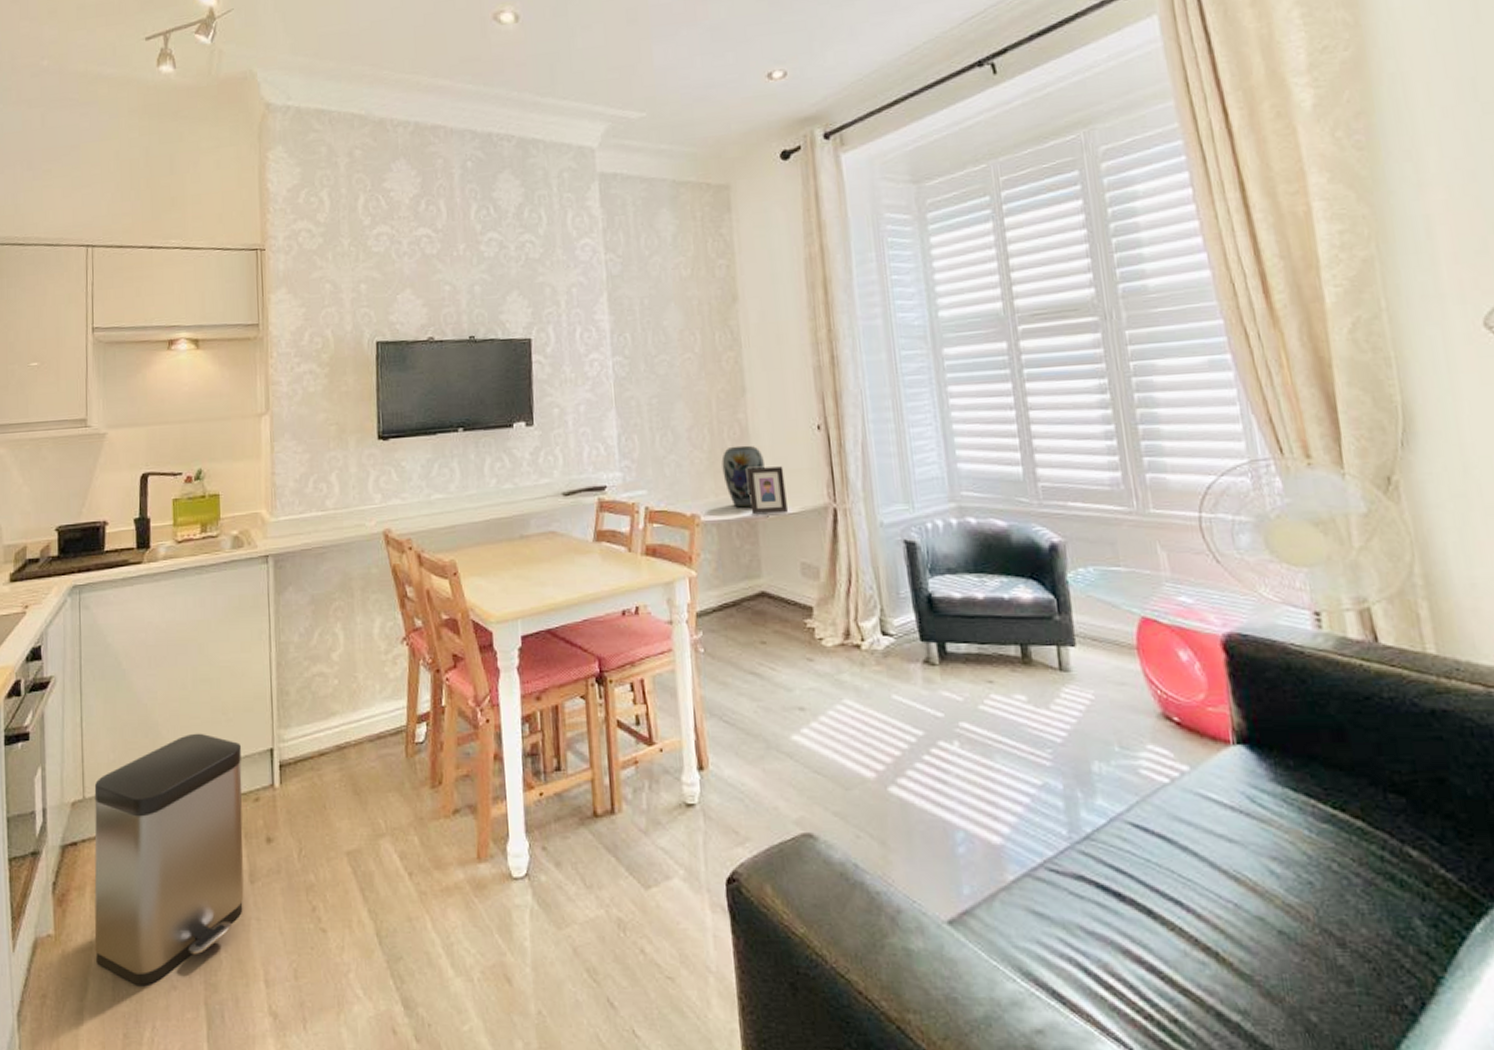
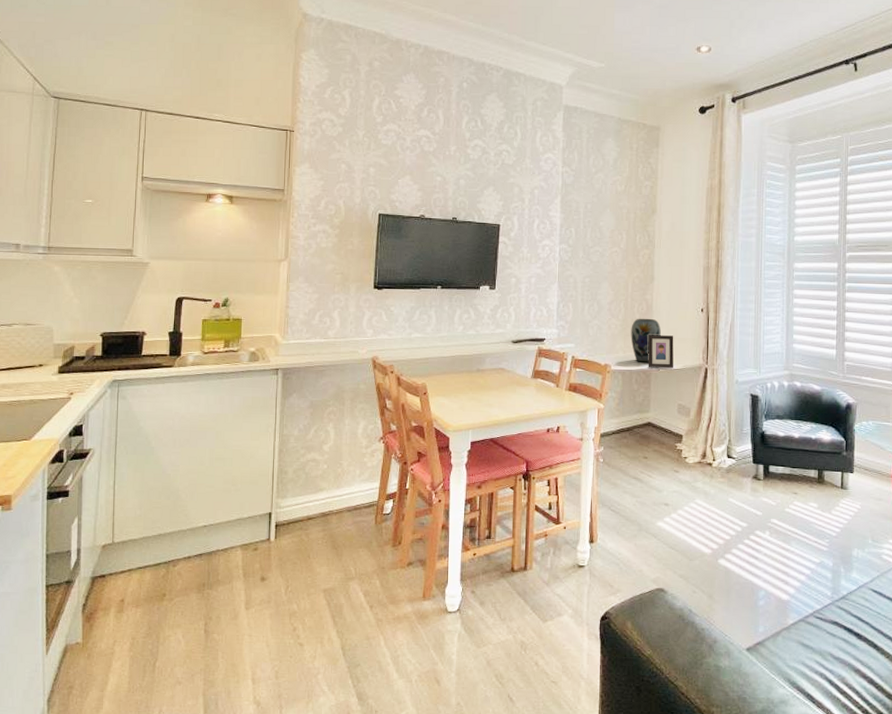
pedal bin: present [94,733,244,987] -> none [115,498,246,682]

